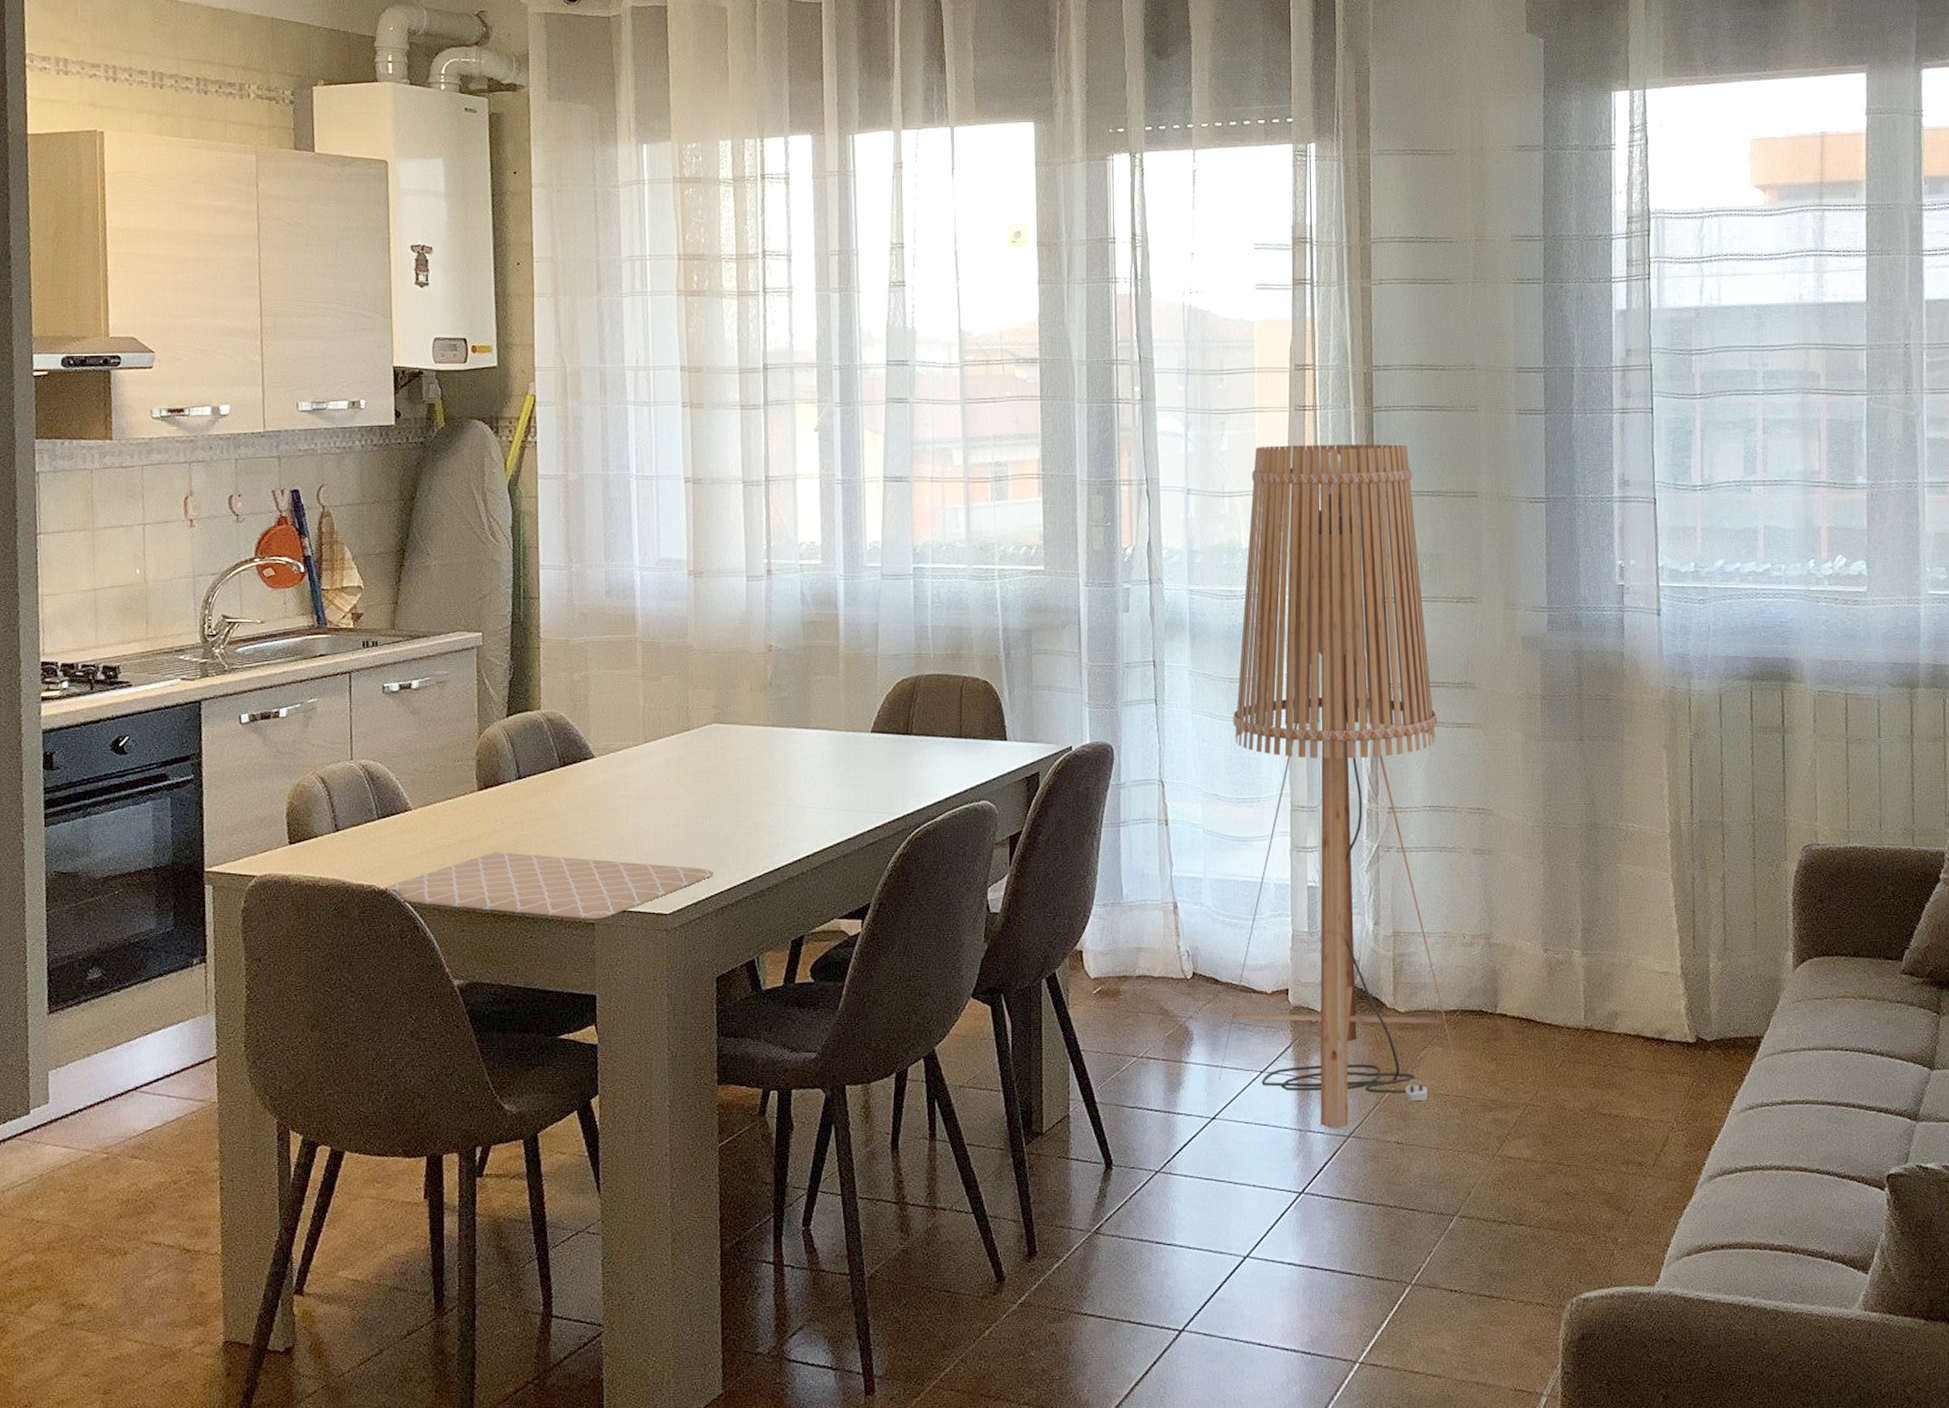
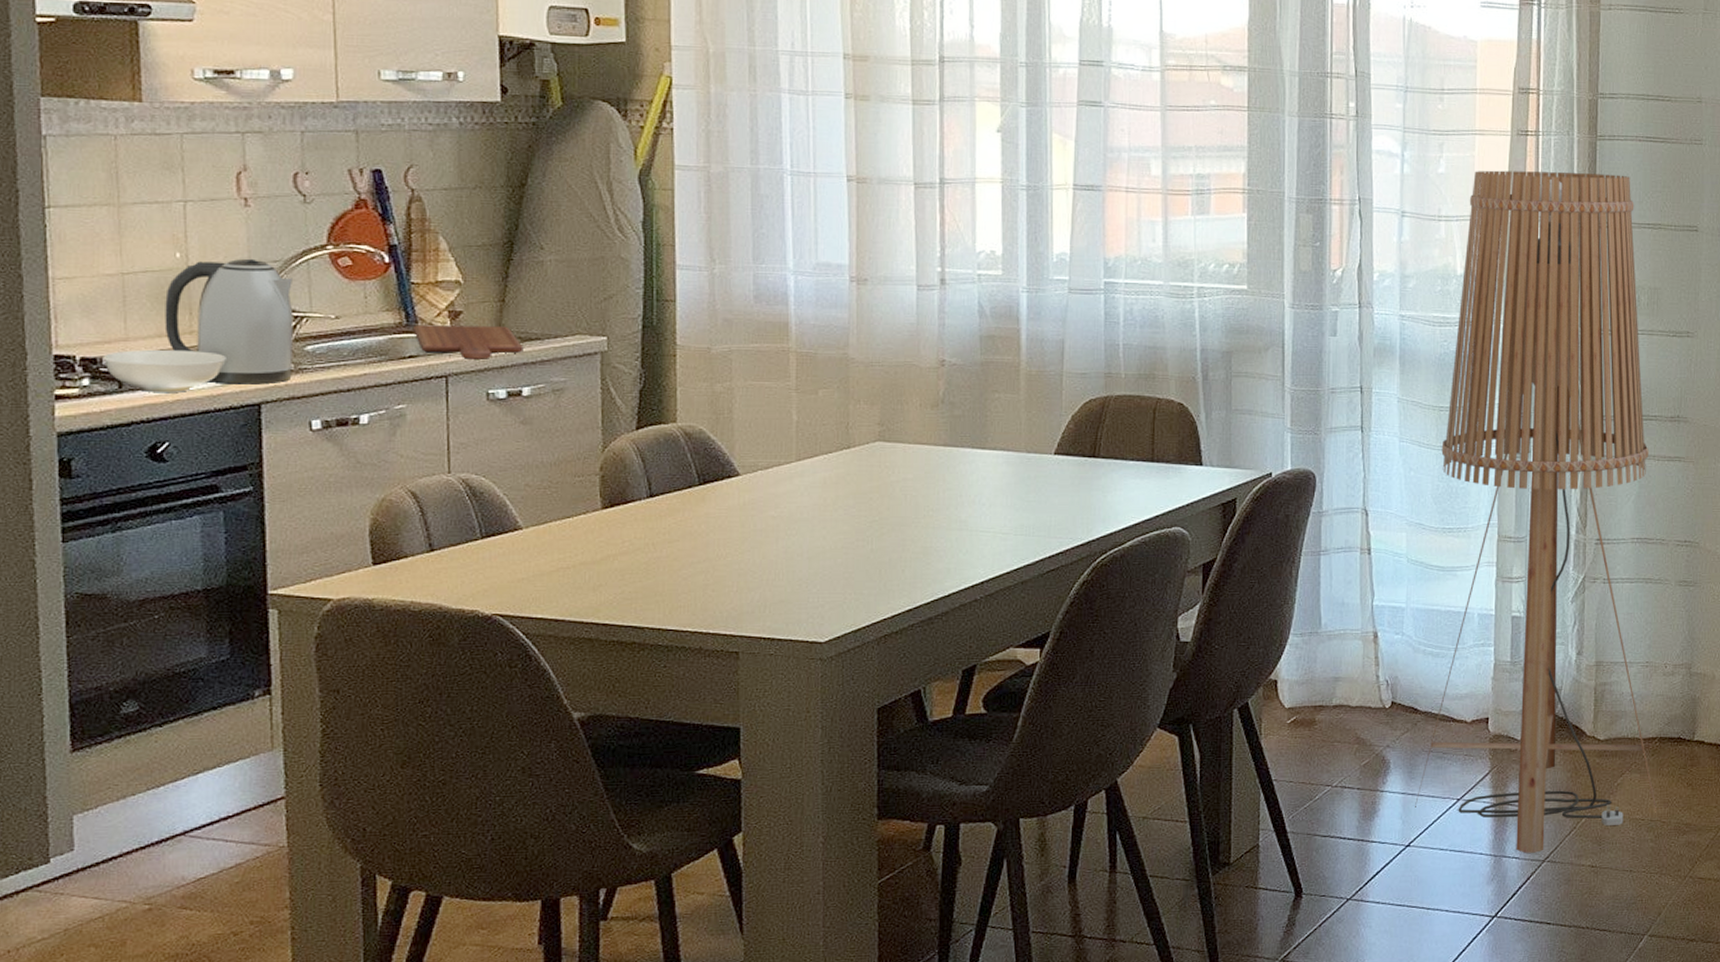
bowl: none [78,654,174,692] -> present [103,349,226,392]
kettle: none [127,572,228,684] -> present [164,258,293,384]
cutting board: none [323,626,413,656] -> present [414,325,524,359]
placemat: present [381,852,714,920] -> none [486,575,877,649]

